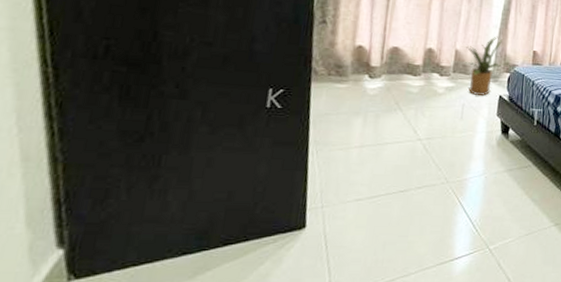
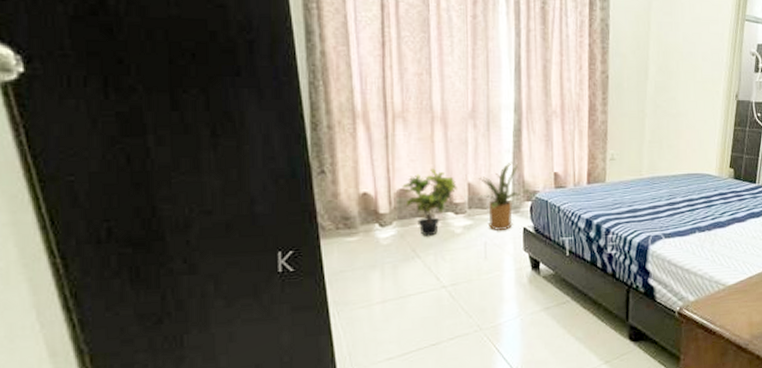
potted plant: none [395,32,446,93] -> present [402,168,457,236]

